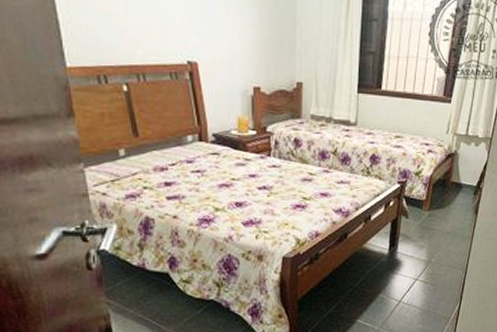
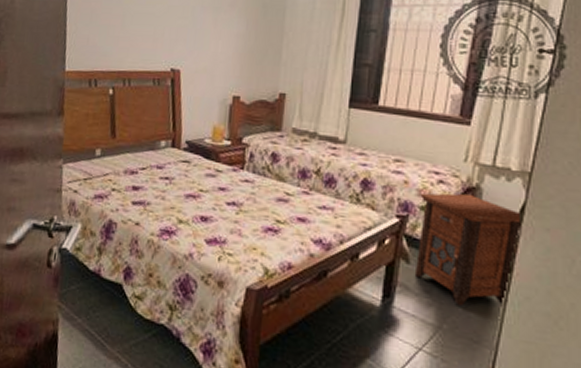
nightstand: none [411,160,484,244] -> present [414,192,521,307]

